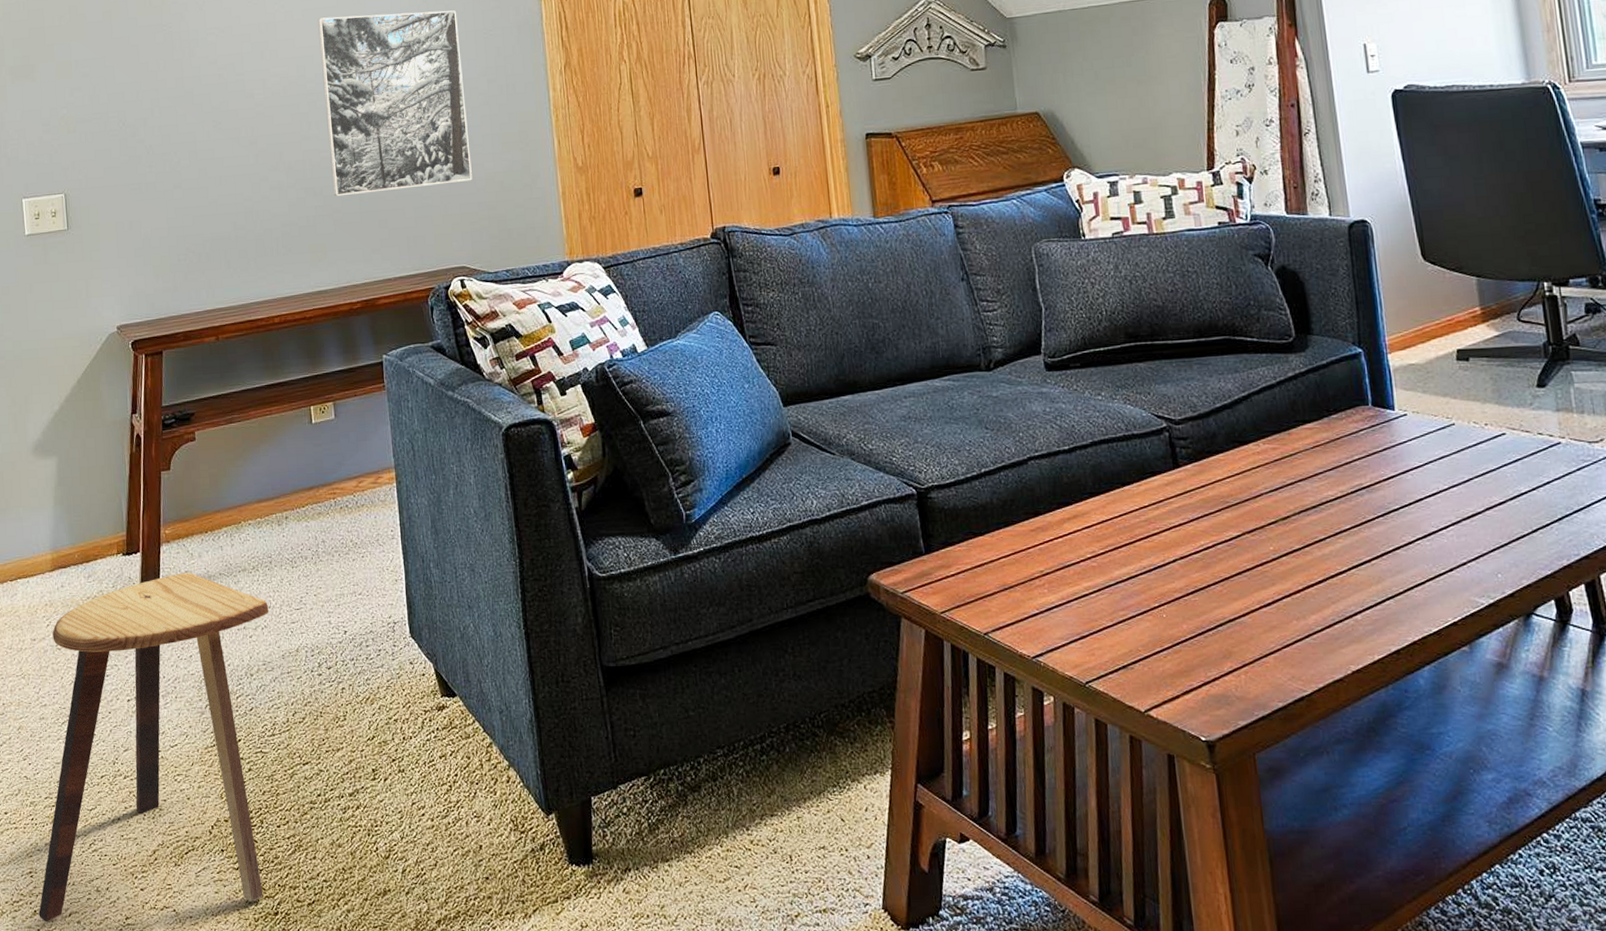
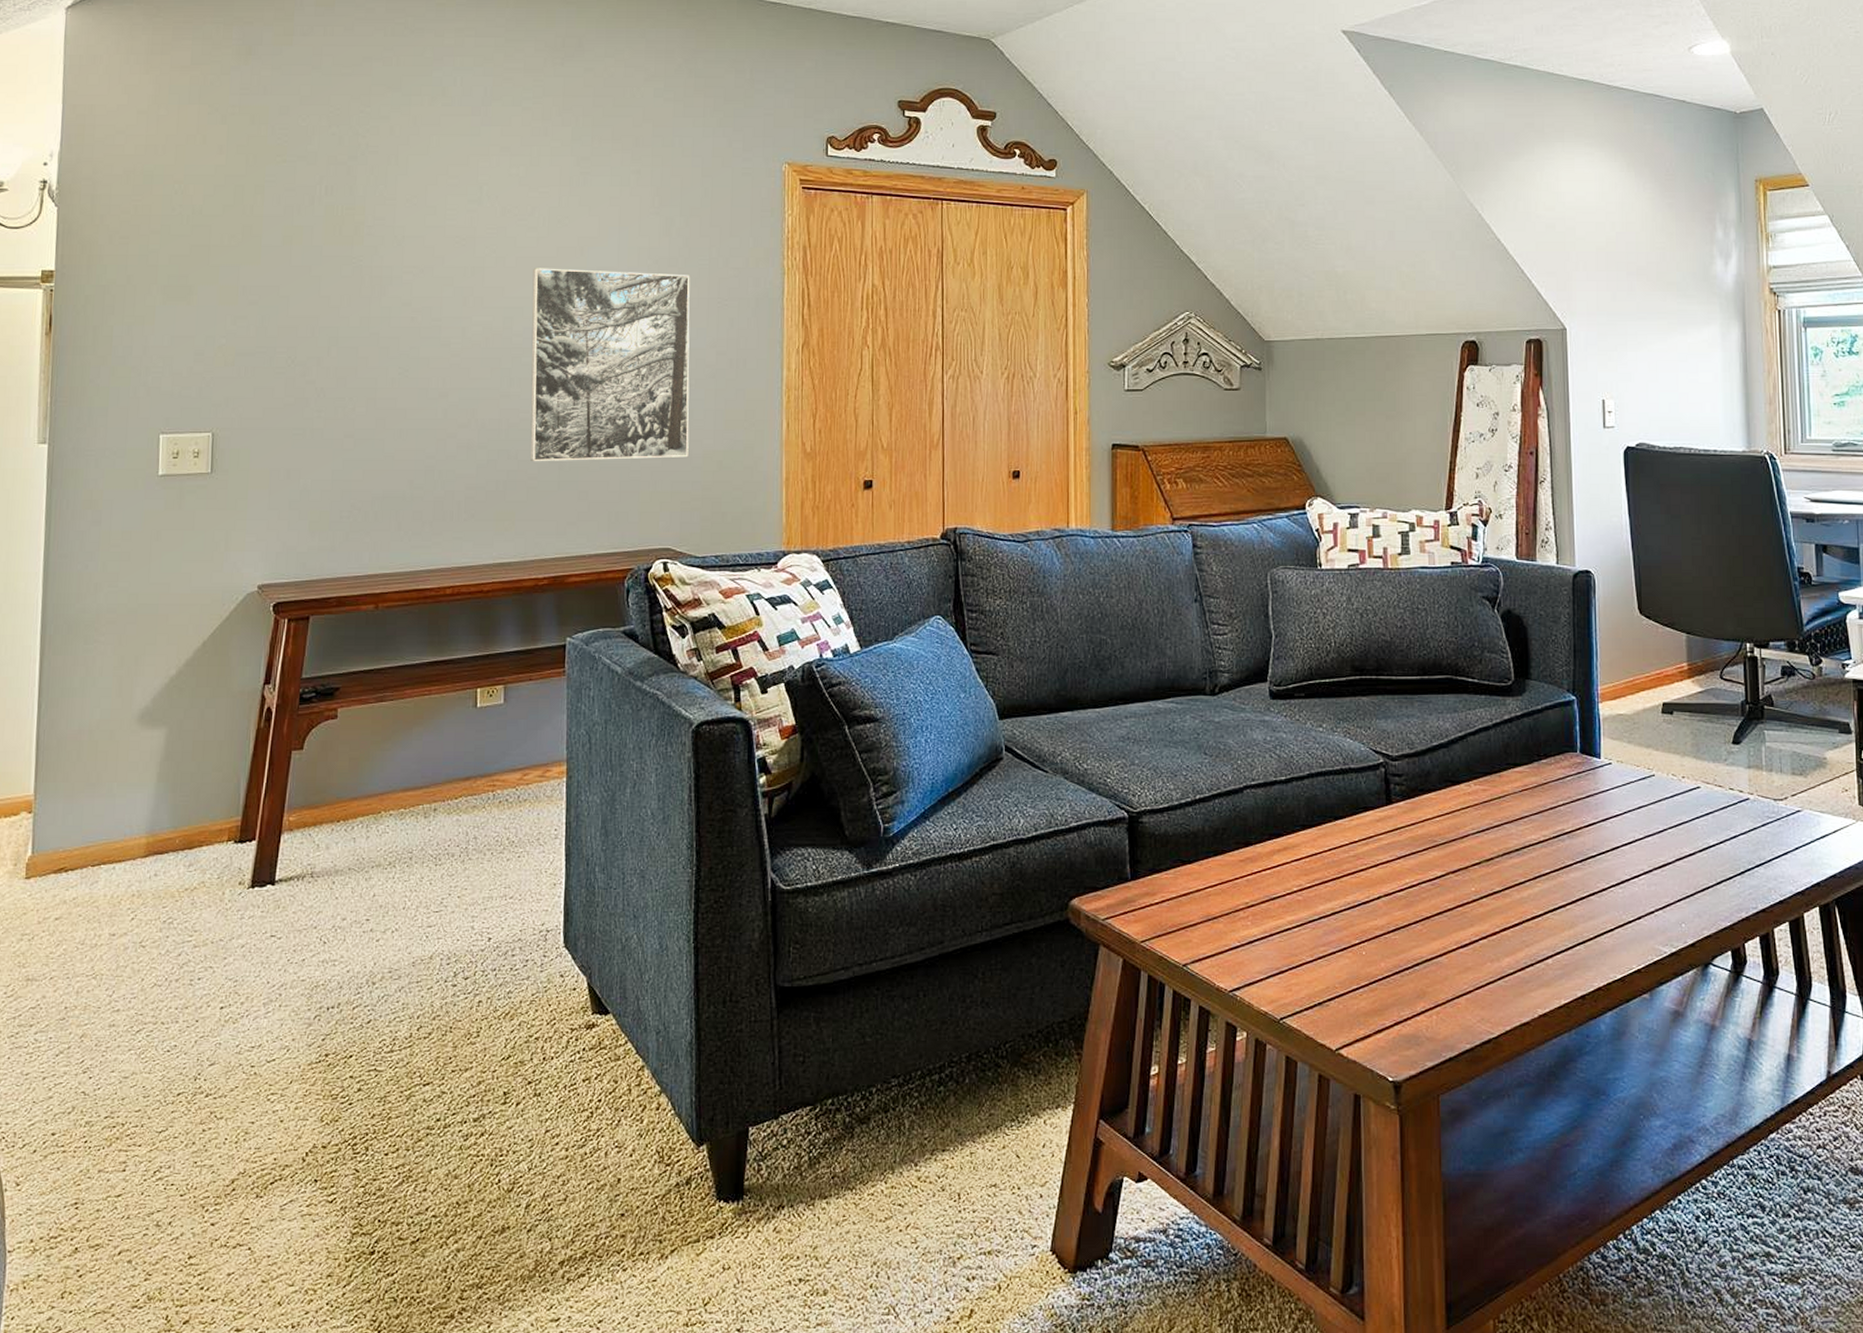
stool: present [38,572,268,923] -> none [80,865,402,1262]

